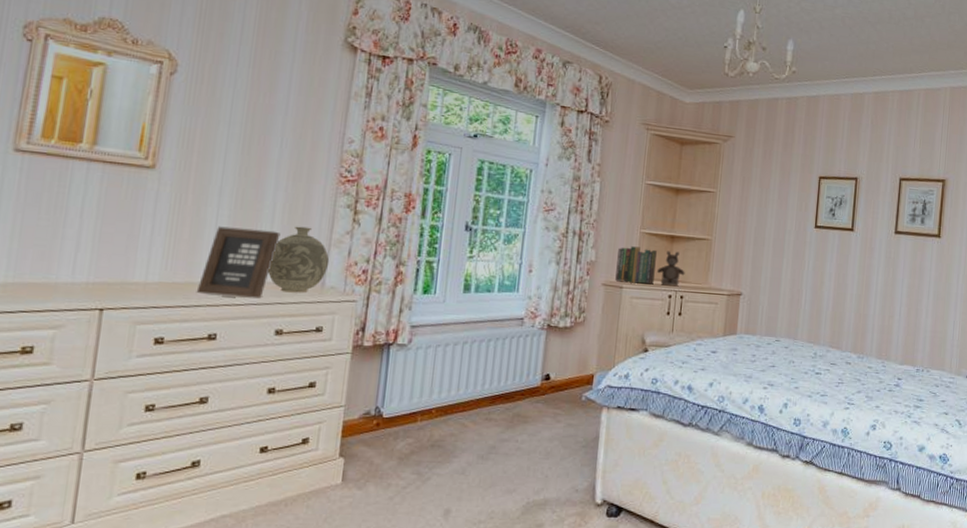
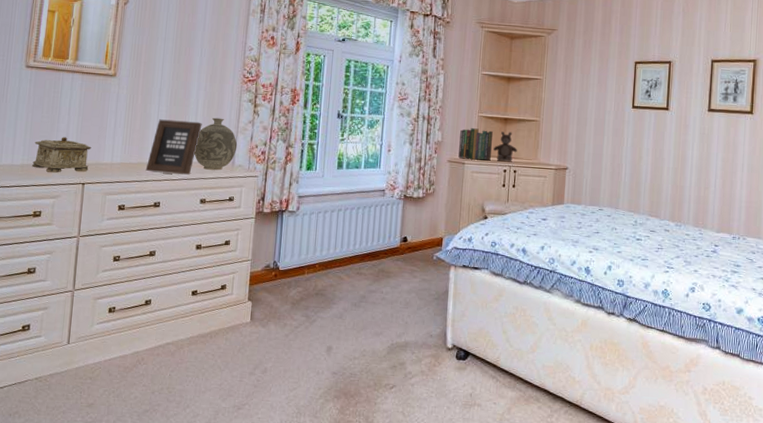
decorative box: none [21,246,115,295] -> present [32,137,92,173]

